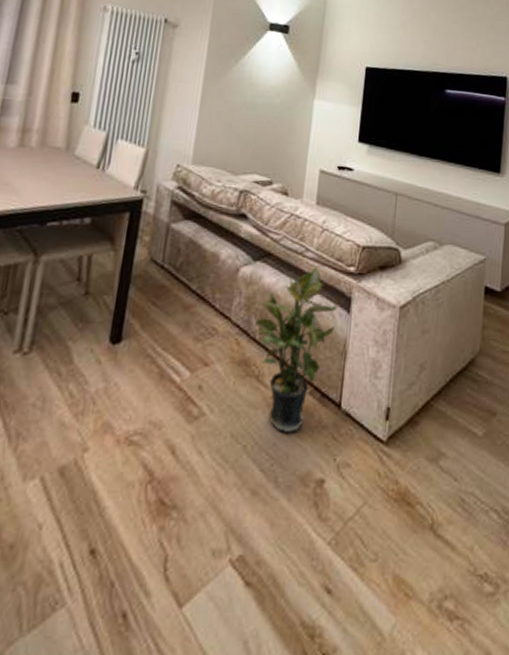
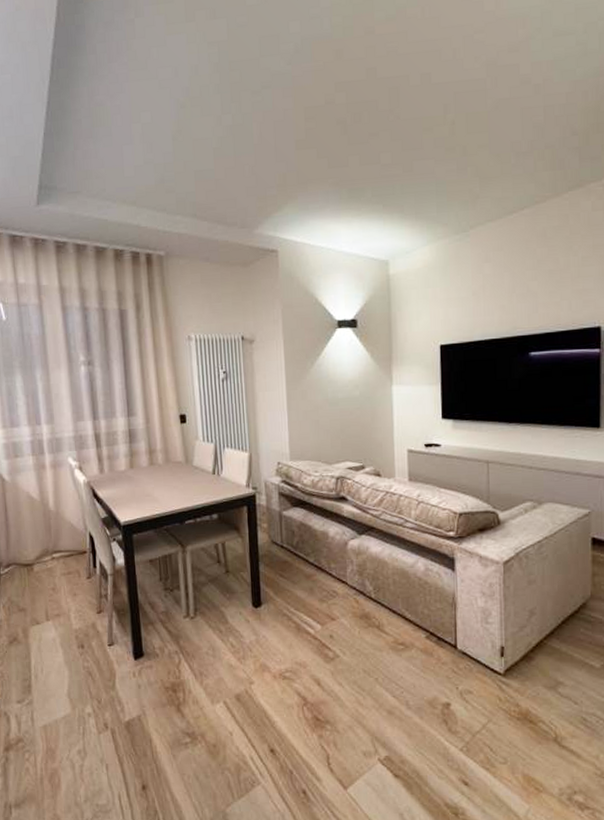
potted plant: present [255,267,338,432] -> none [369,535,443,668]

